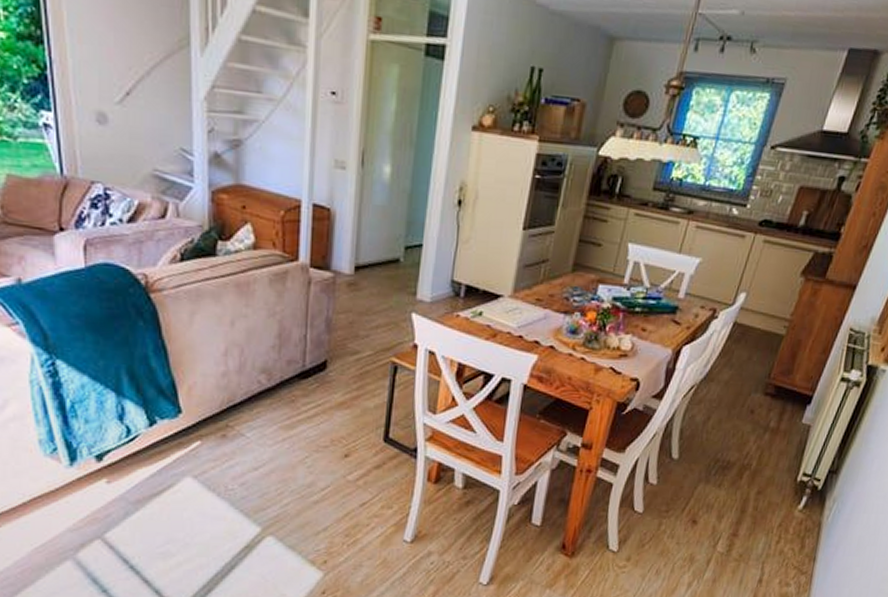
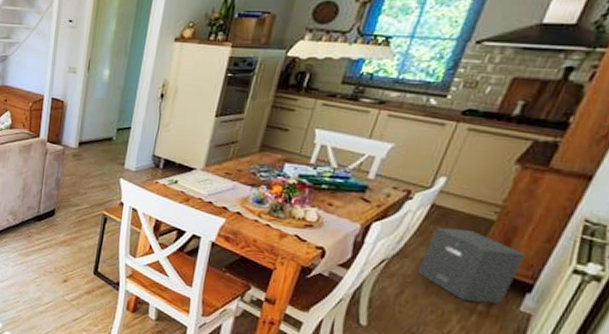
speaker: none [721,346,807,420] -> present [416,227,526,305]

